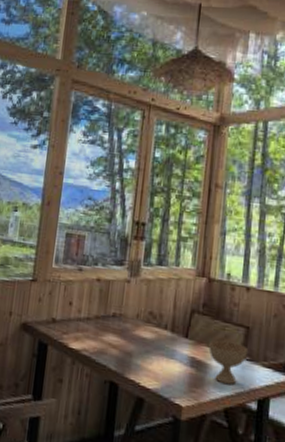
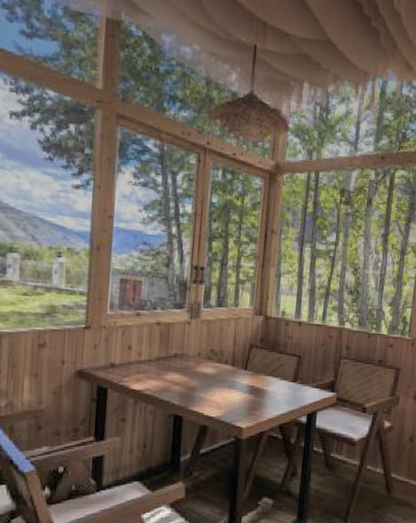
bowl: present [208,340,249,385] -> none [266,369,300,405]

